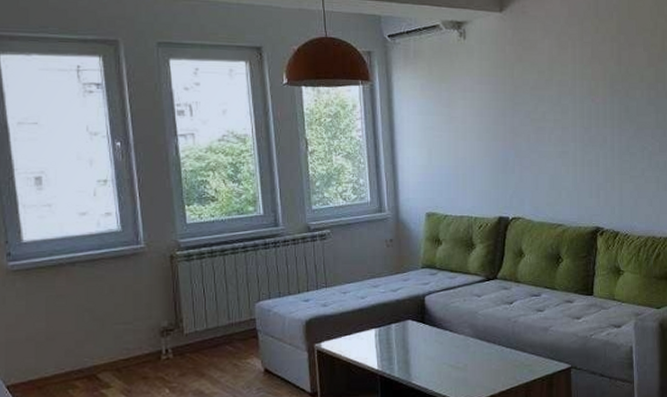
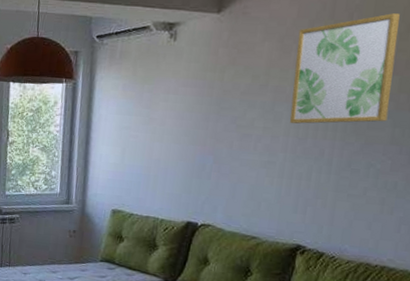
wall art: none [571,12,651,115] -> present [290,13,400,124]

